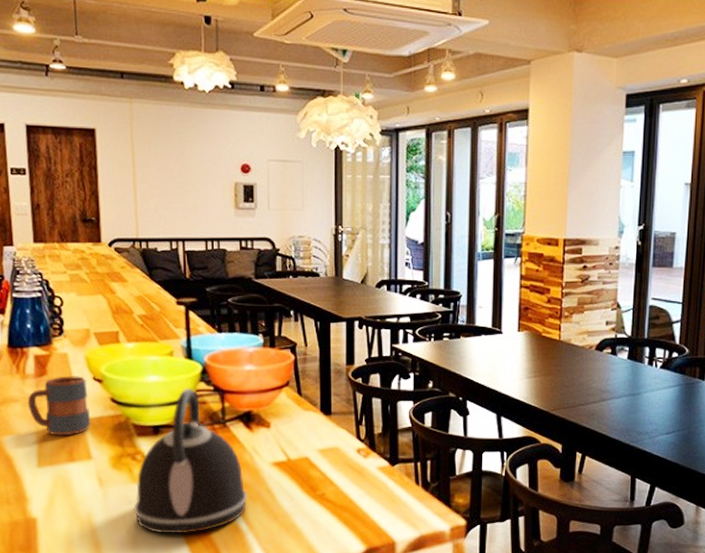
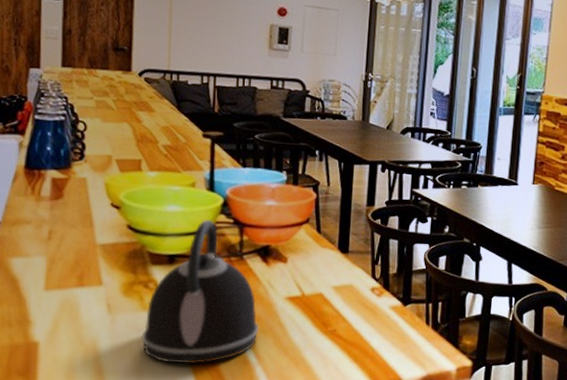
mug: present [27,376,91,436] -> none [40,200,105,261]

